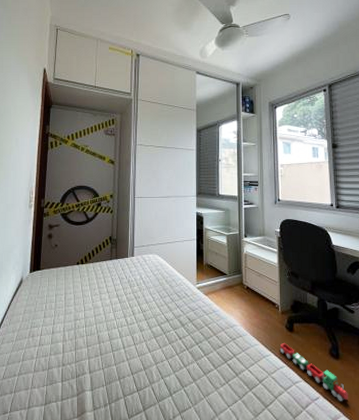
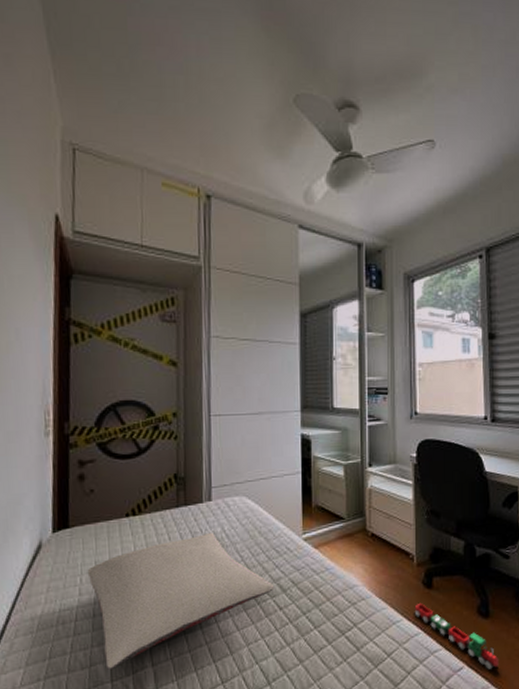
pillow: none [50,279,176,373] -> present [87,532,275,669]

